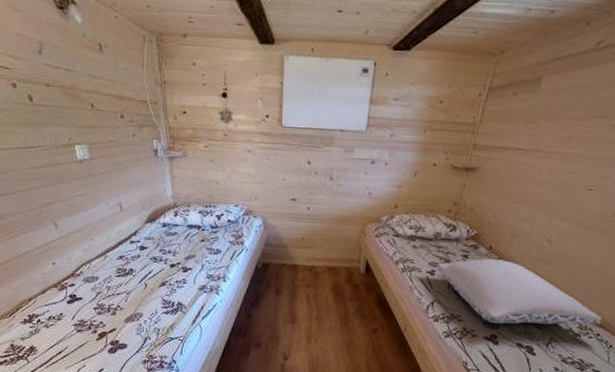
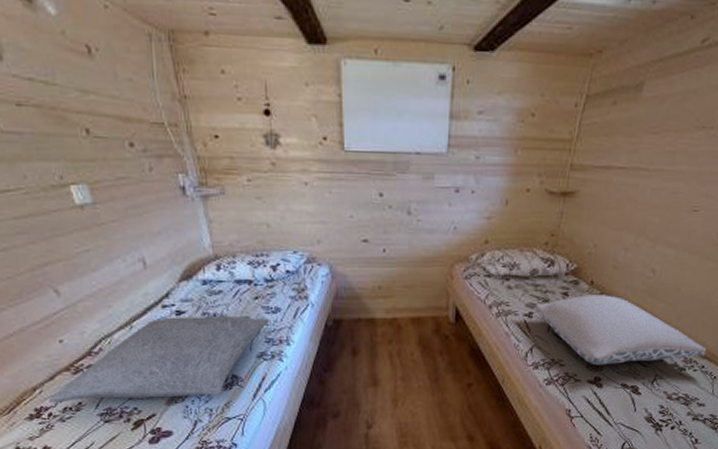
pillow: none [39,251,212,318] -> present [49,315,270,403]

